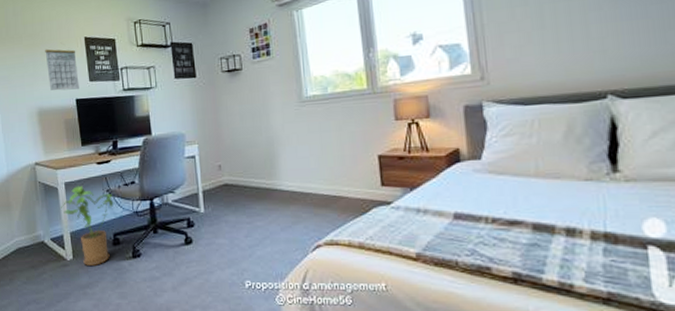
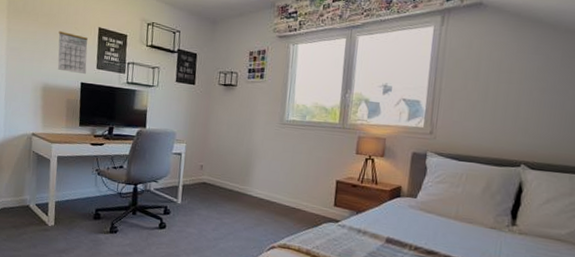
house plant: present [61,185,114,267] -> none [50,160,101,235]

